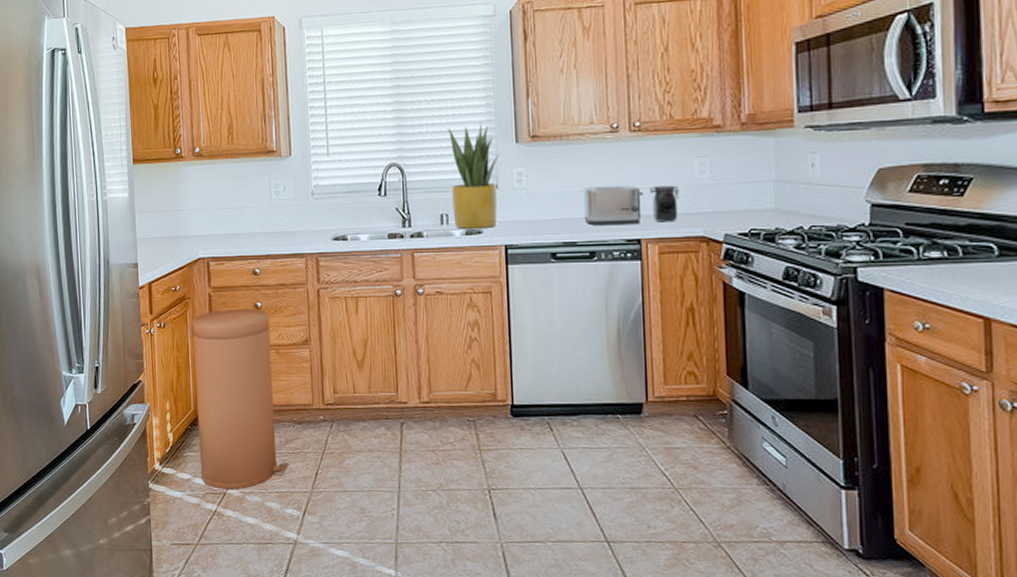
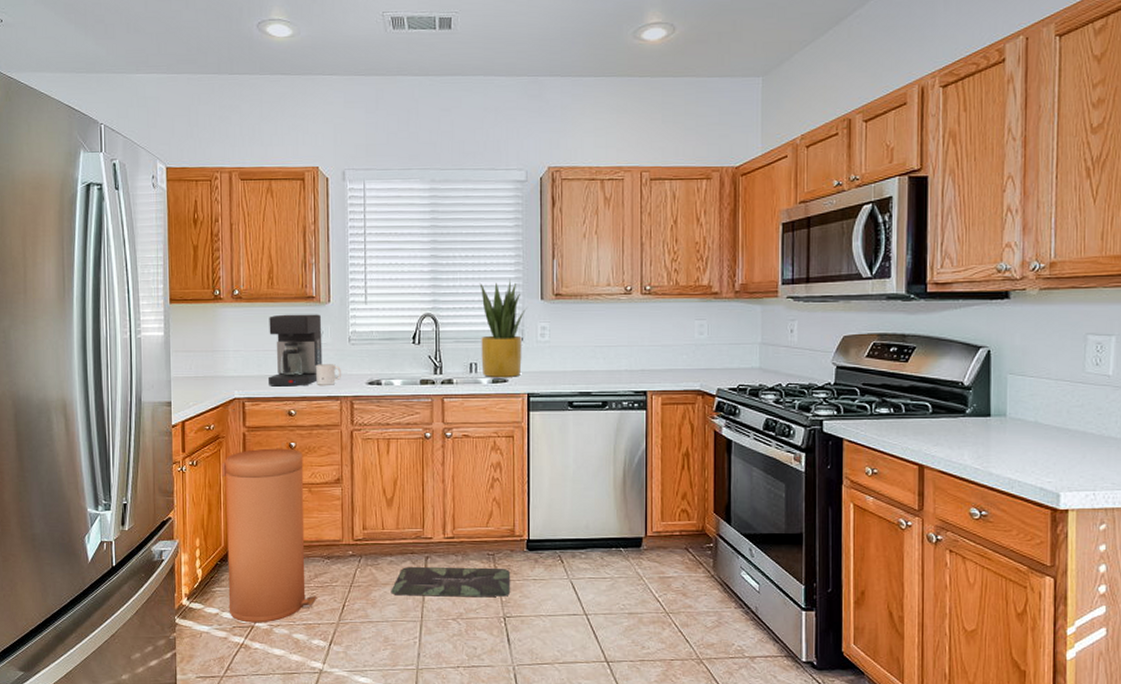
coffee maker: none [230,168,286,245] -> present [267,314,323,387]
mug: none [278,220,306,243] -> present [315,364,342,385]
doormat: none [365,433,494,467] -> present [391,566,510,597]
toaster: present [583,185,644,226] -> none [598,343,651,378]
jar: present [649,185,679,223] -> none [655,344,681,377]

